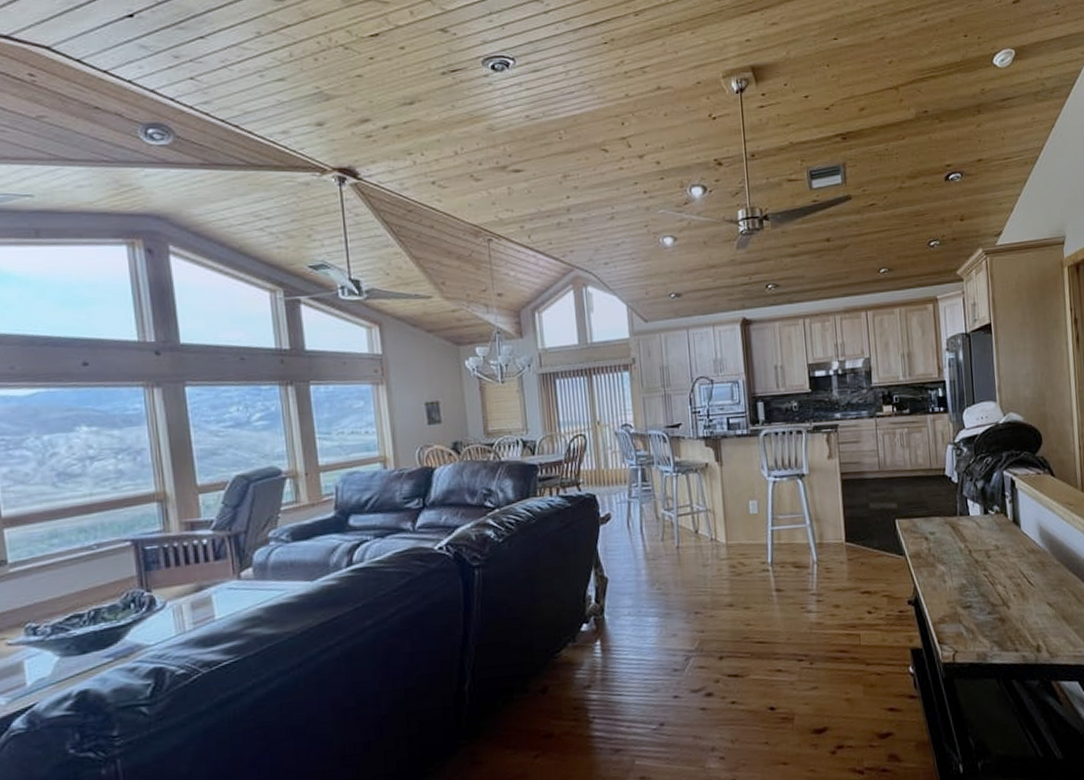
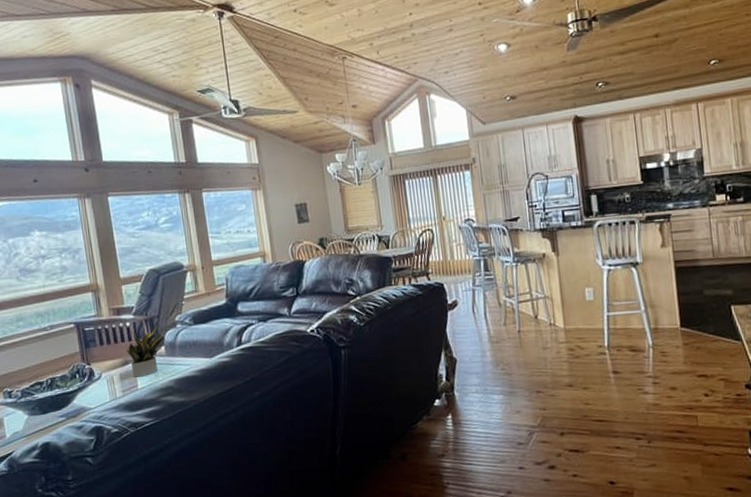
potted plant: none [202,537,253,606] -> present [127,320,164,377]

